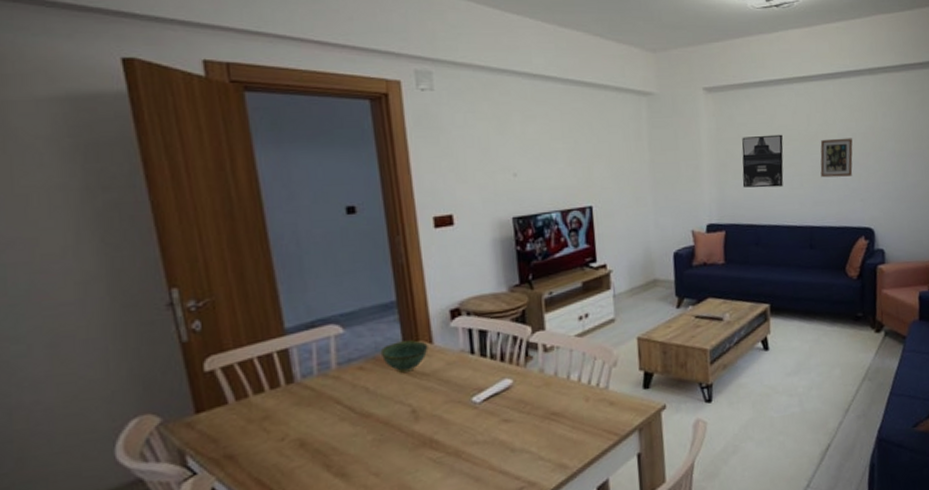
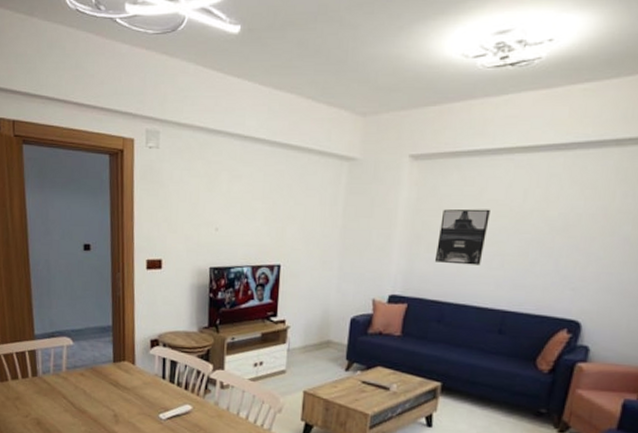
bowl: present [380,340,428,373] -> none [96,359,131,384]
picture frame: present [820,138,853,178] -> none [527,218,576,262]

